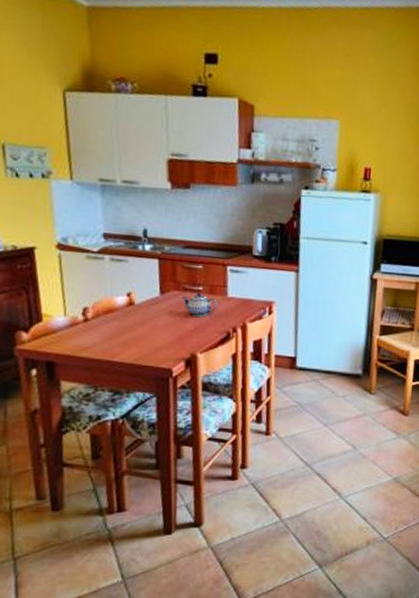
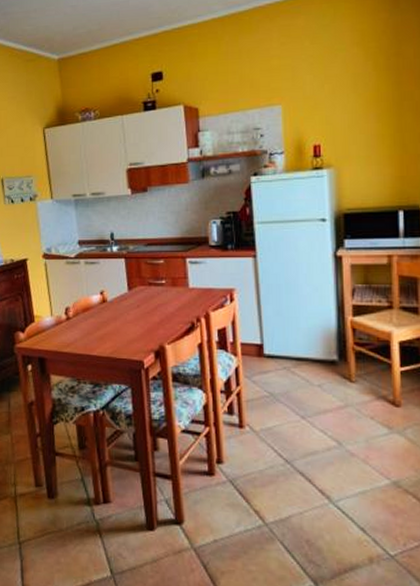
teapot: present [182,292,218,317] -> none [147,285,181,309]

